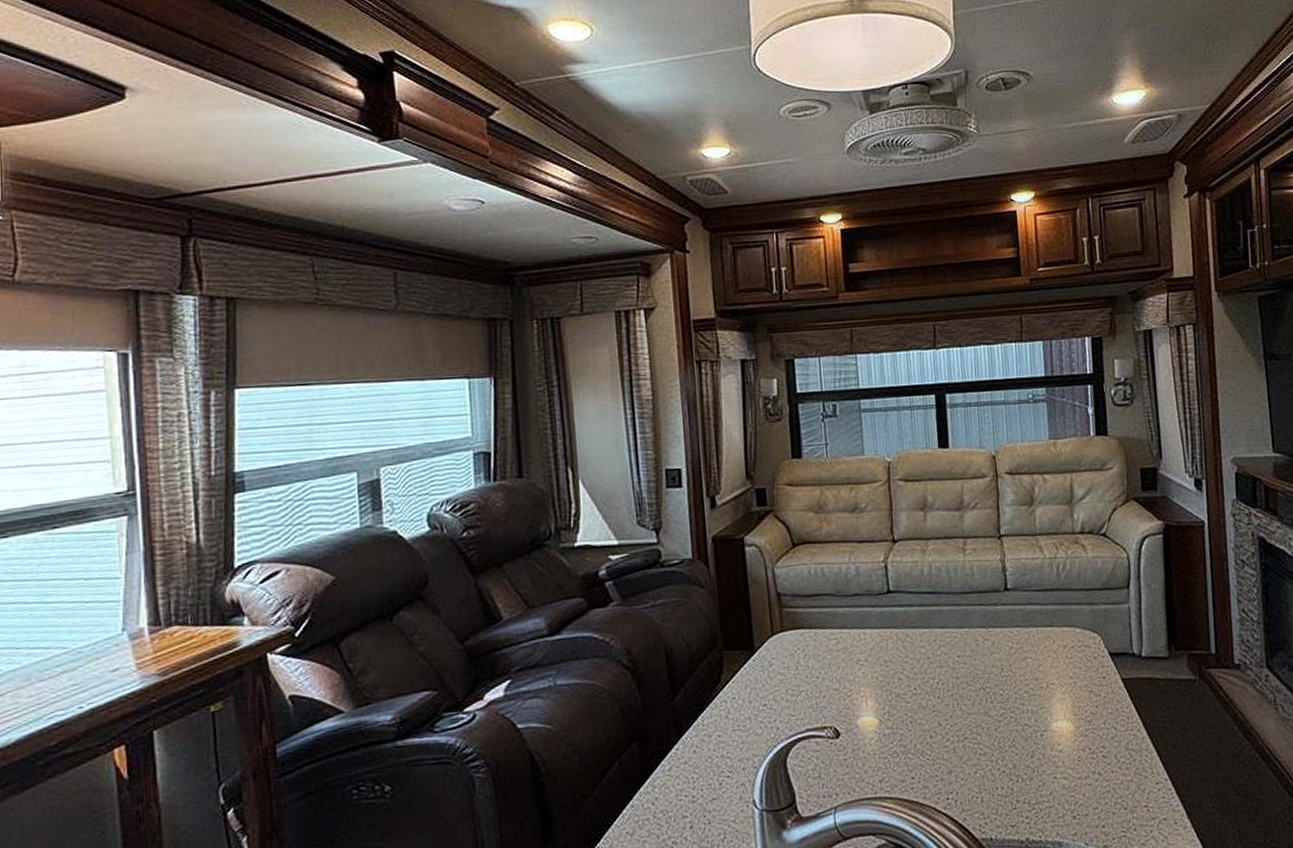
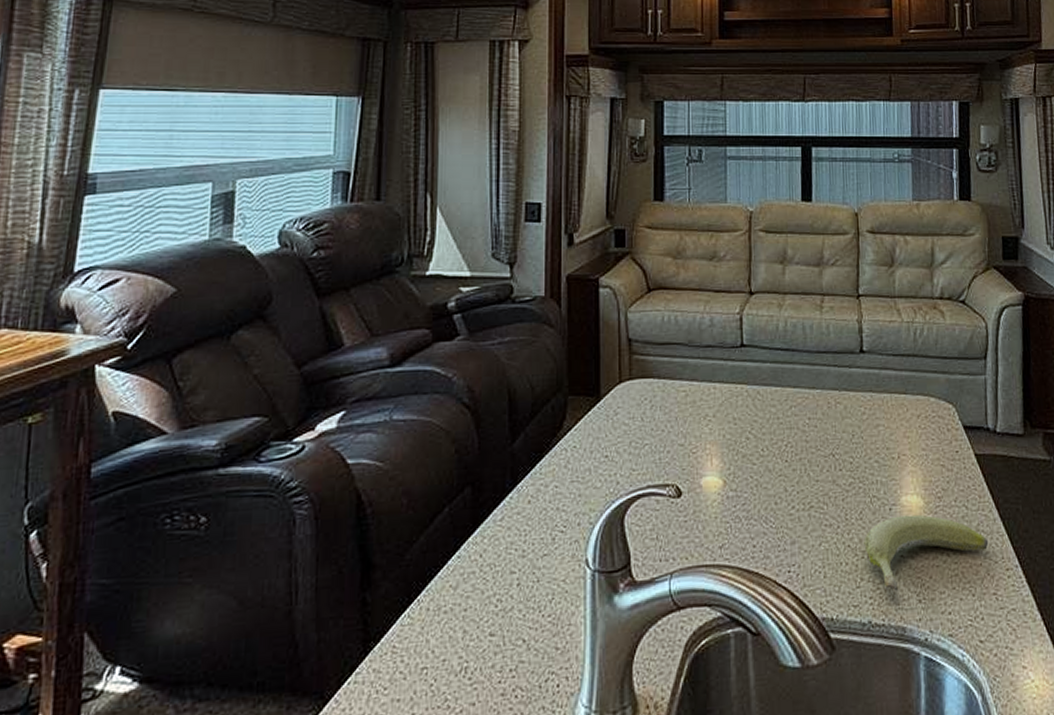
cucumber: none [1017,738,1139,810] -> present [864,514,989,592]

